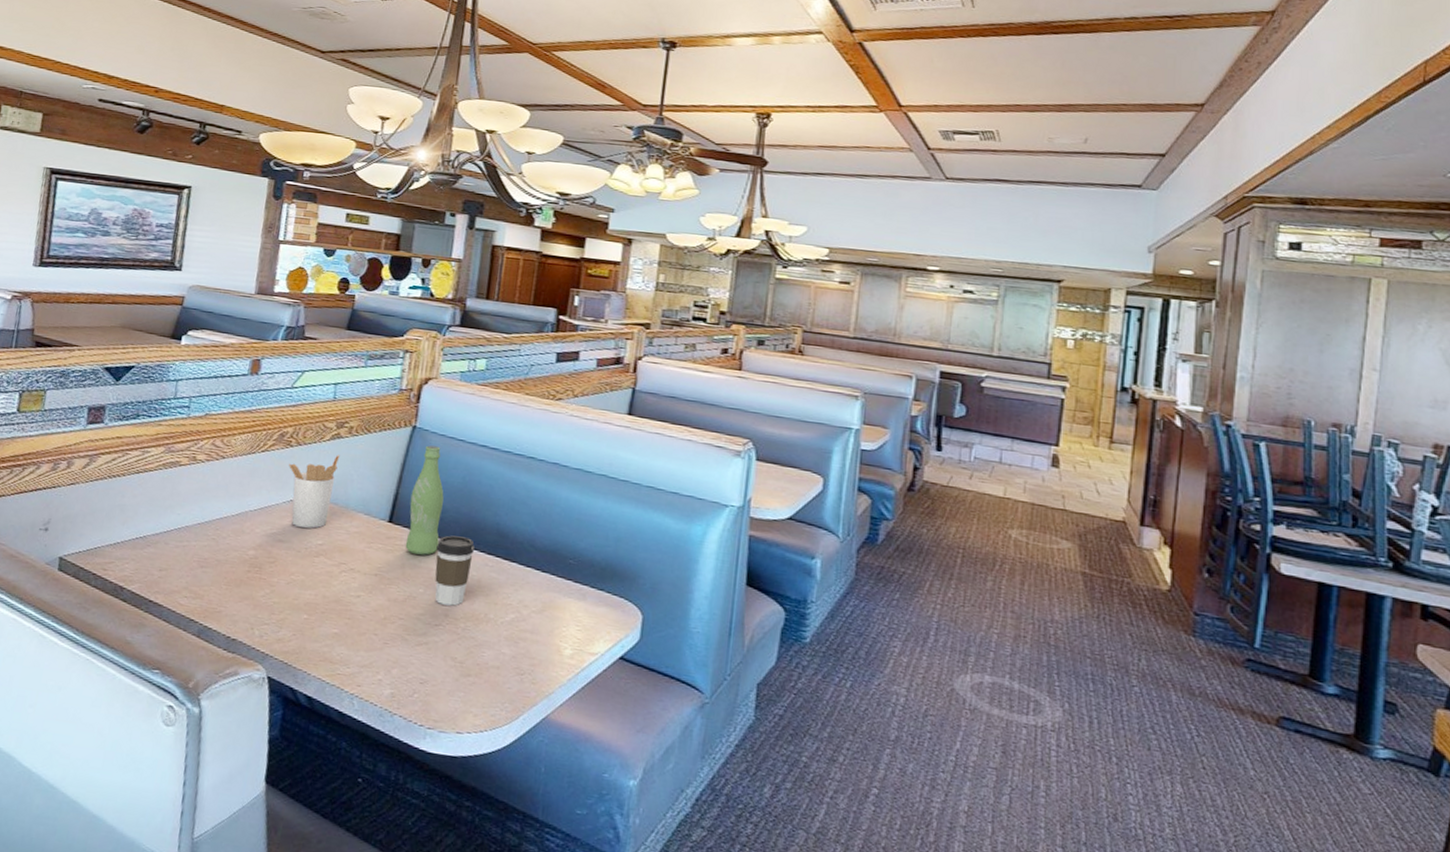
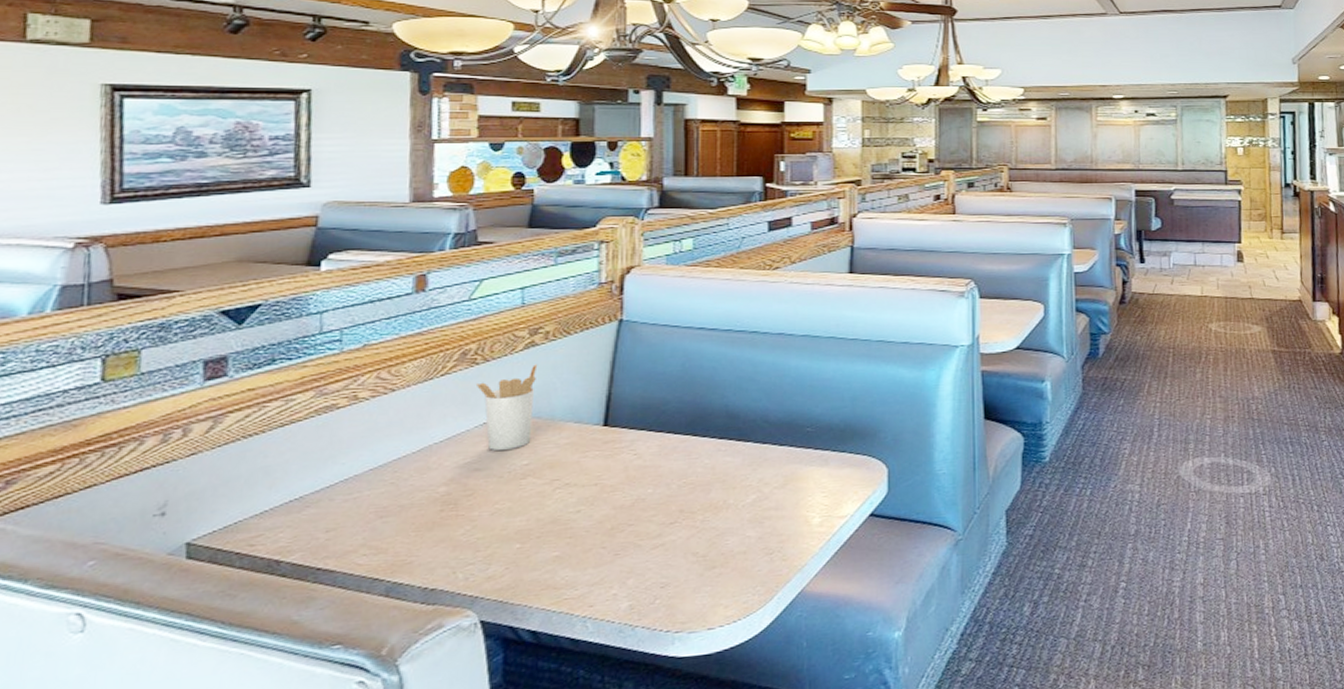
bottle: present [405,445,444,555] -> none [625,337,664,454]
coffee cup: present [435,535,474,606] -> none [662,426,704,501]

